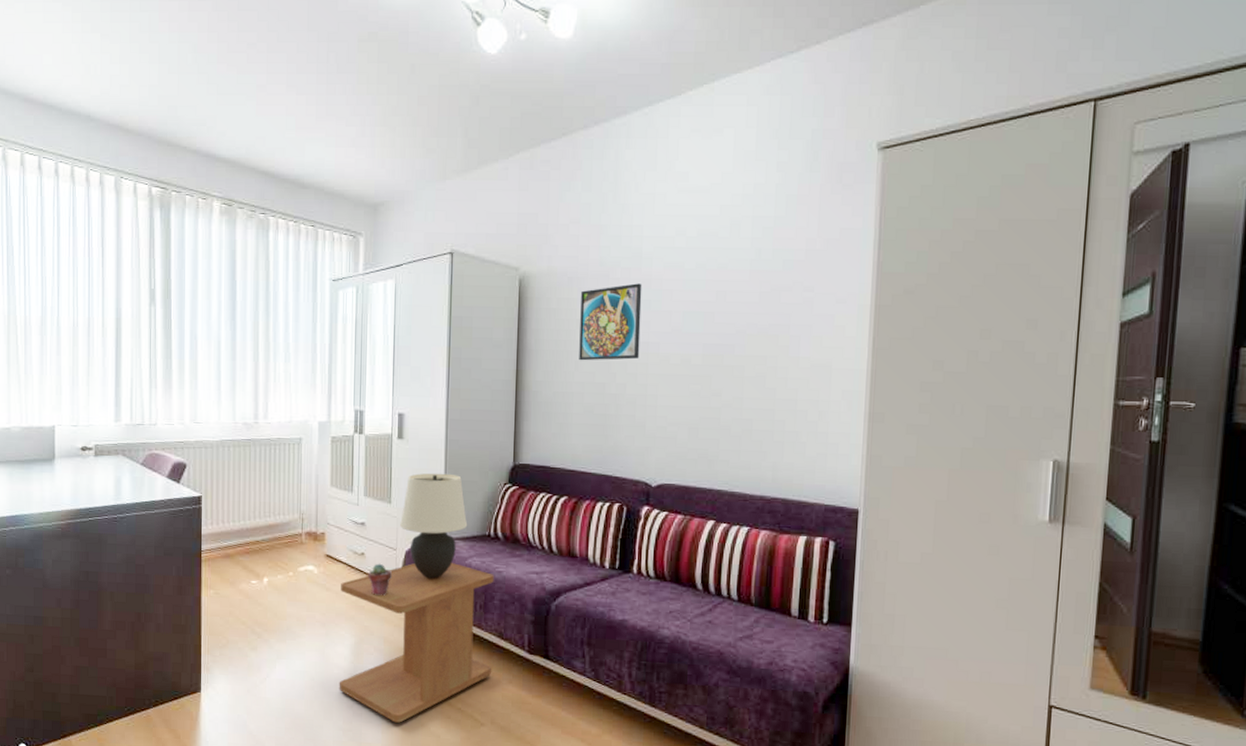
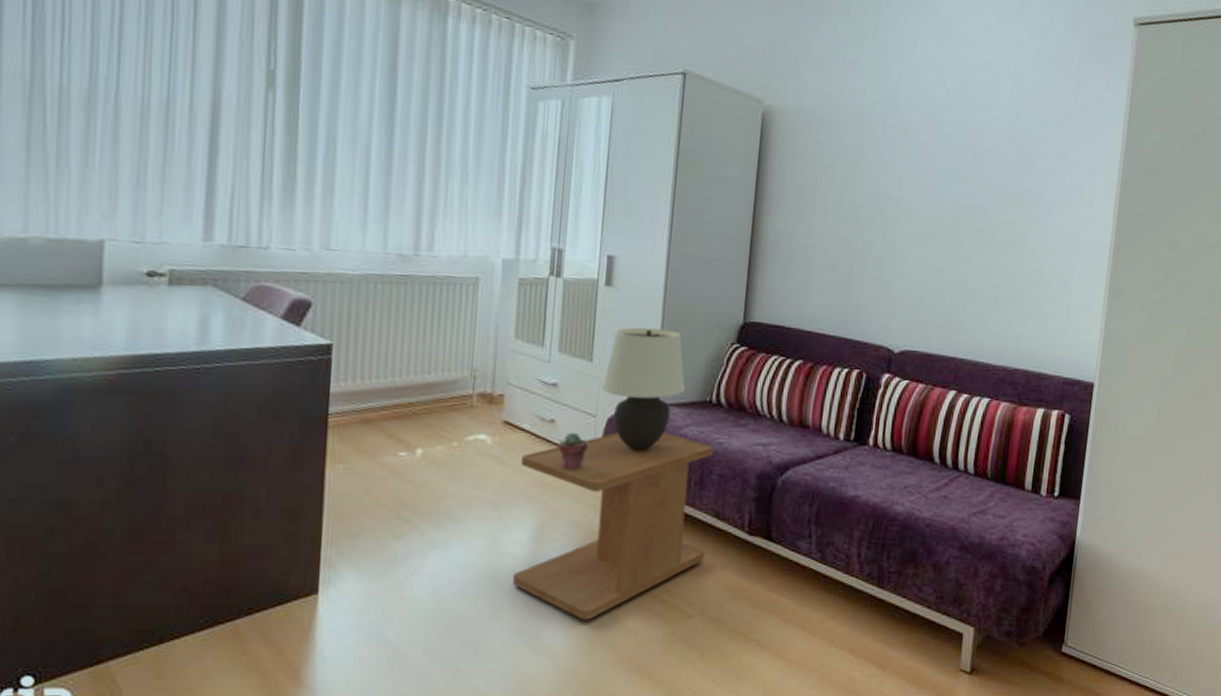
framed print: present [579,283,642,361] -> none [824,132,897,215]

